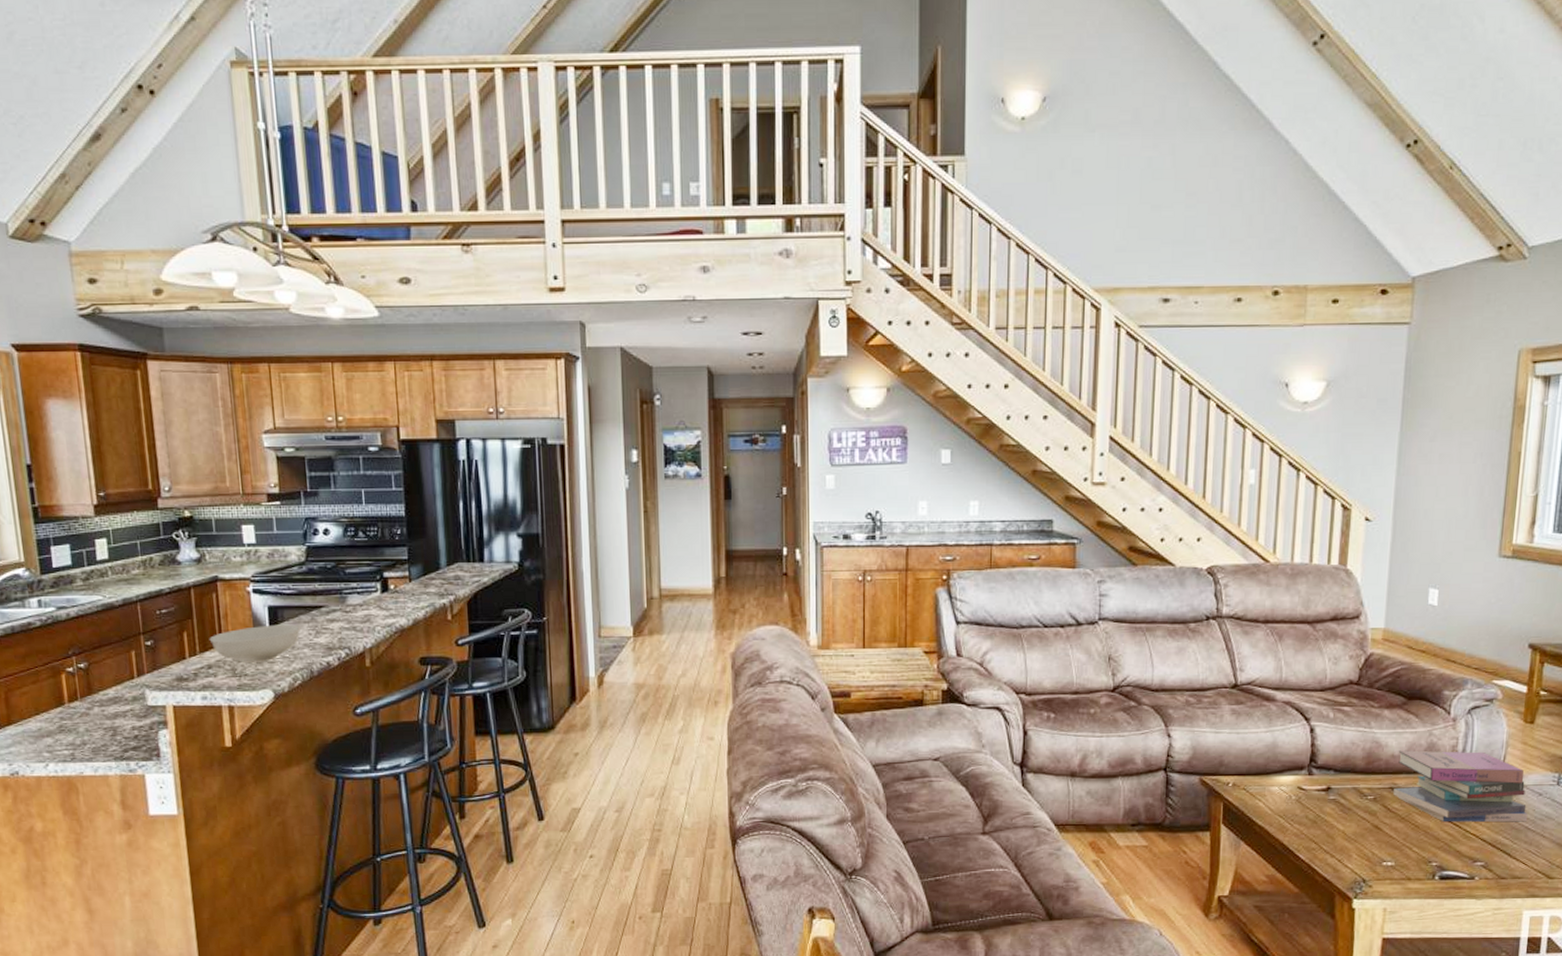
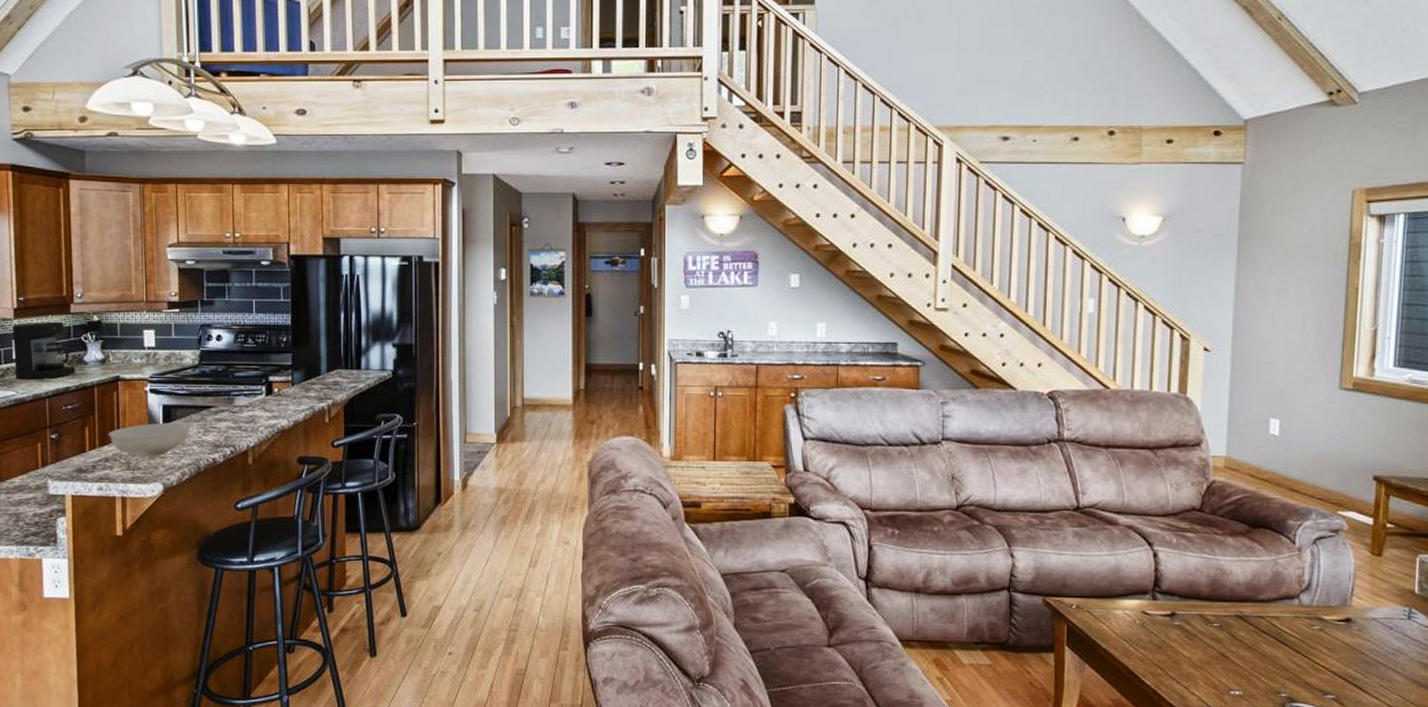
coffee maker: none [94,518,169,583] -> present [13,321,76,380]
books: present [1393,750,1528,823] -> none [1239,578,1379,656]

